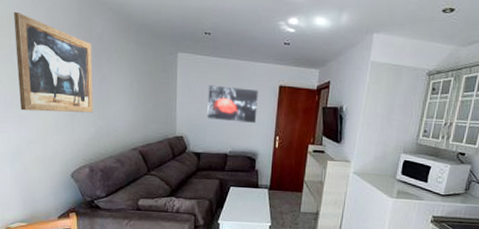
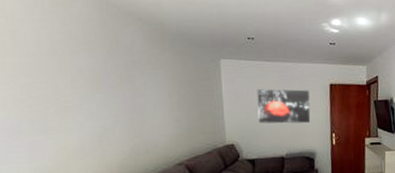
wall art: present [13,11,94,113] -> none [17,27,127,136]

